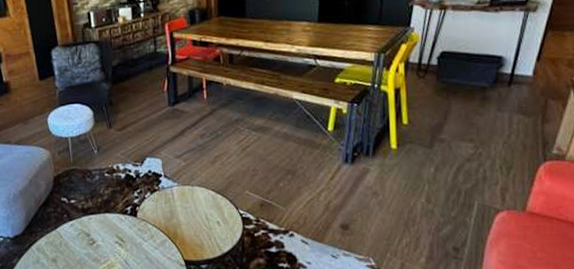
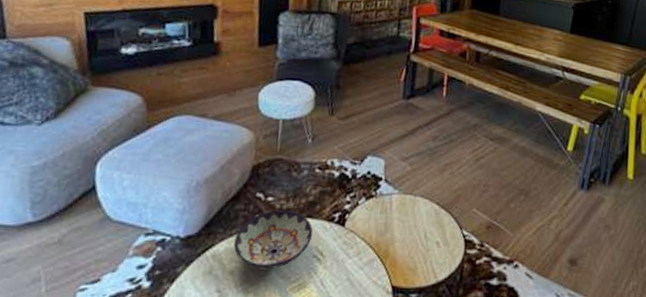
bowl: none [51,208,112,256] -> present [233,209,313,270]

